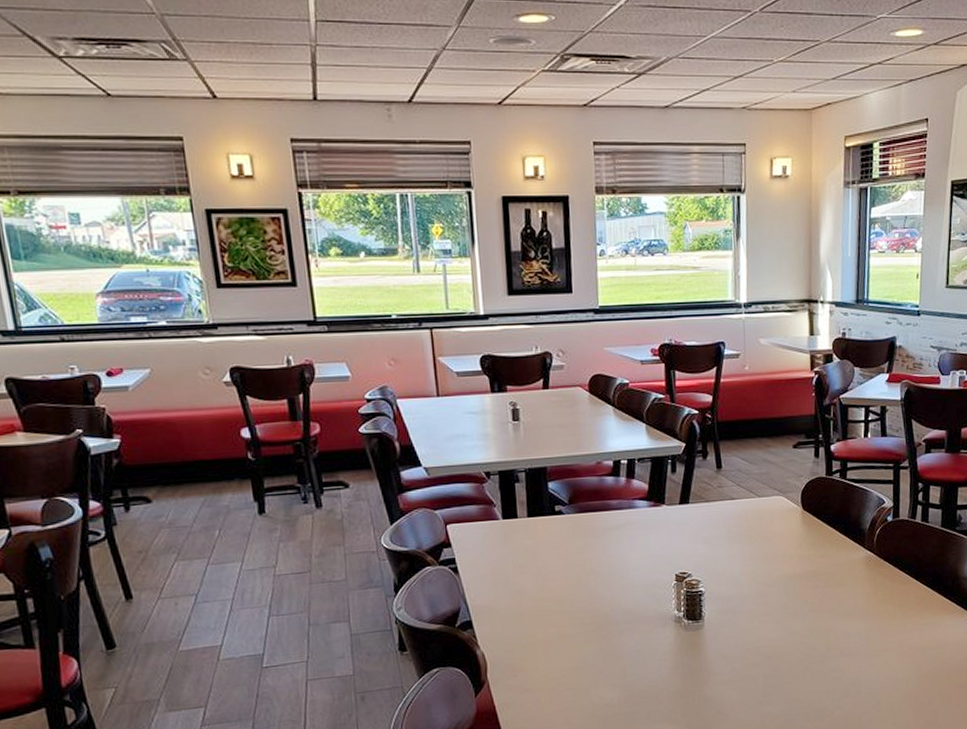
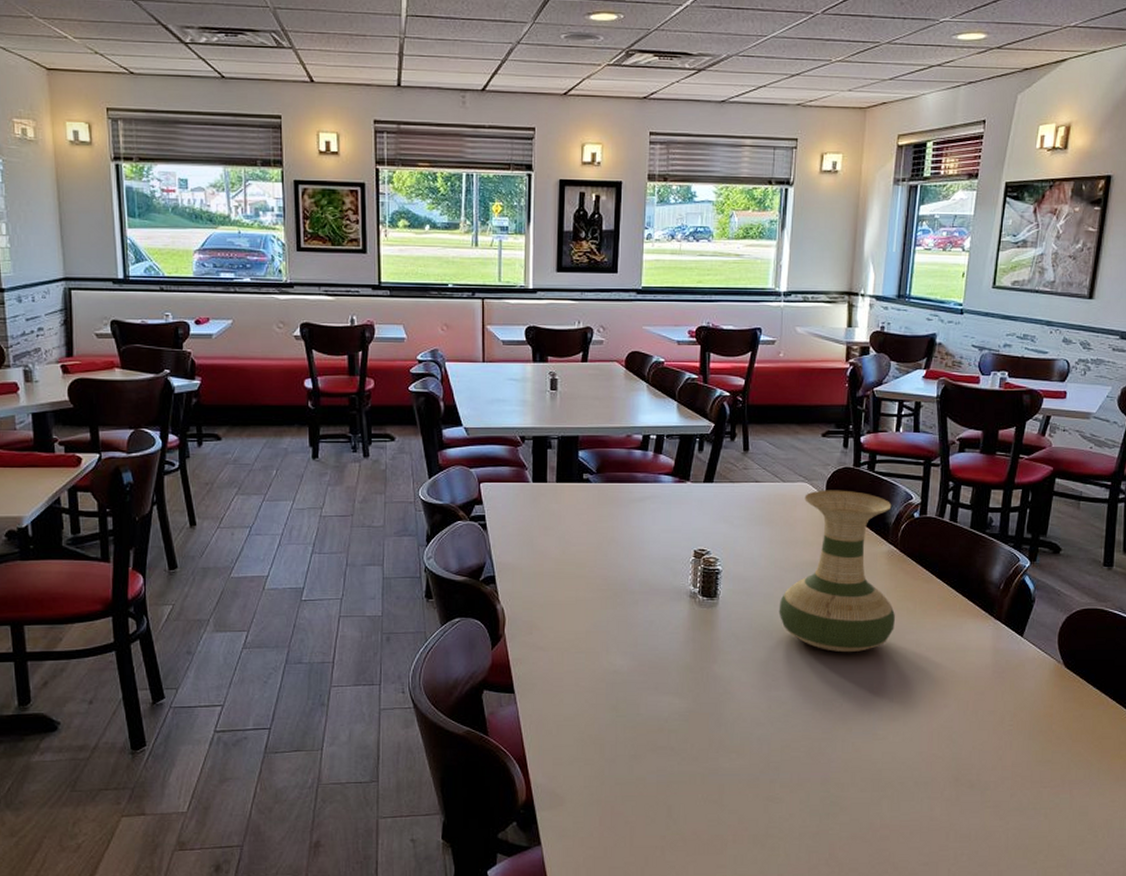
vase: none [764,500,877,661] -> present [778,490,895,653]

